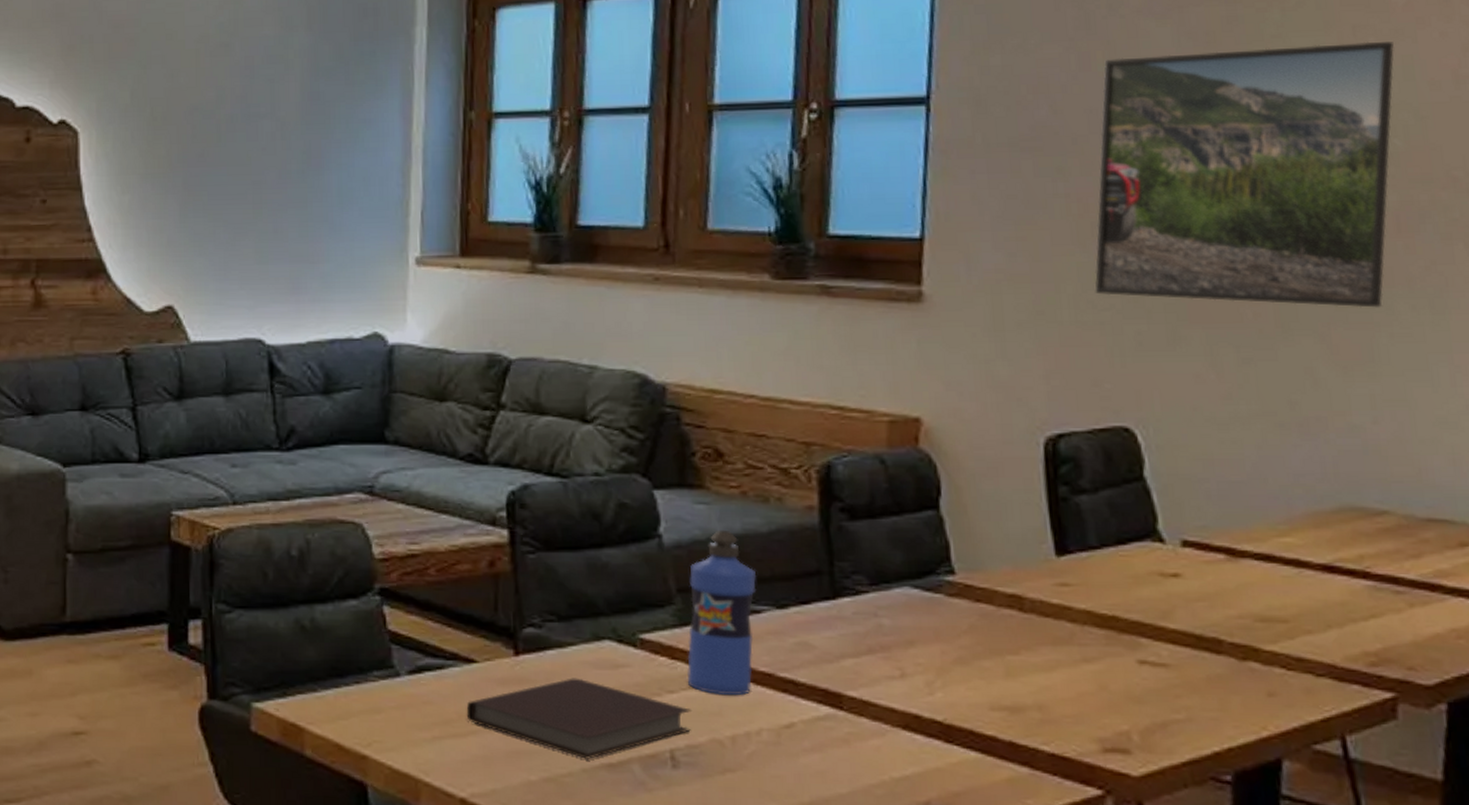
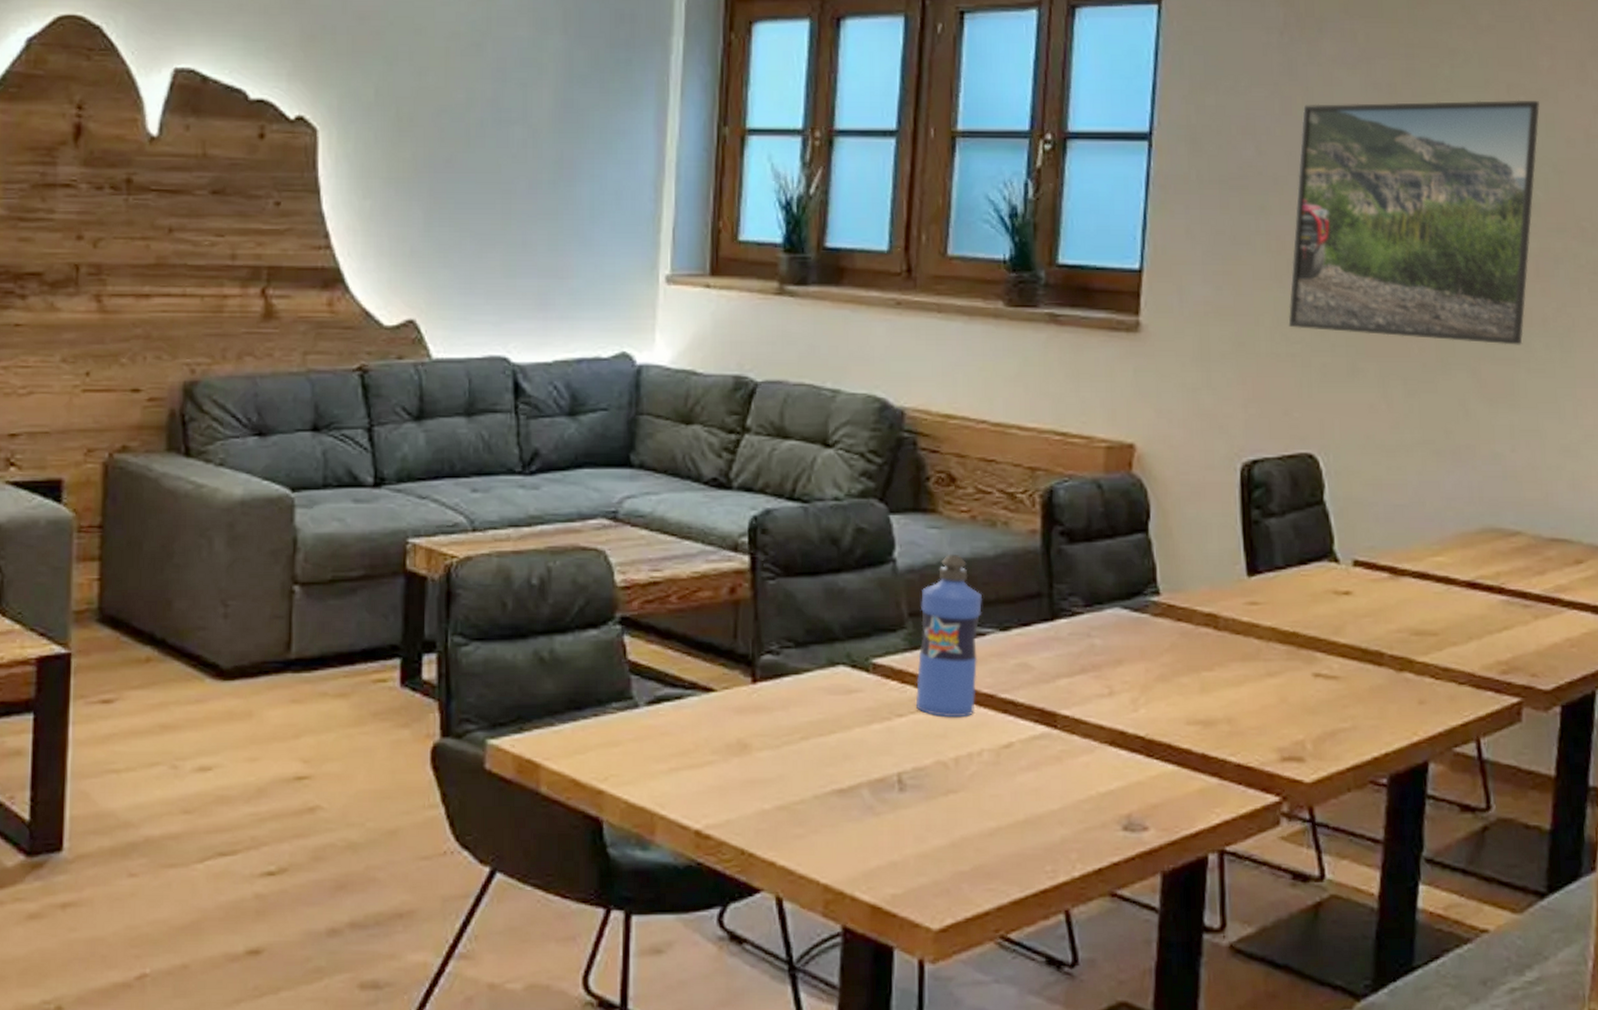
notebook: present [466,678,691,759] -> none [703,704,918,786]

